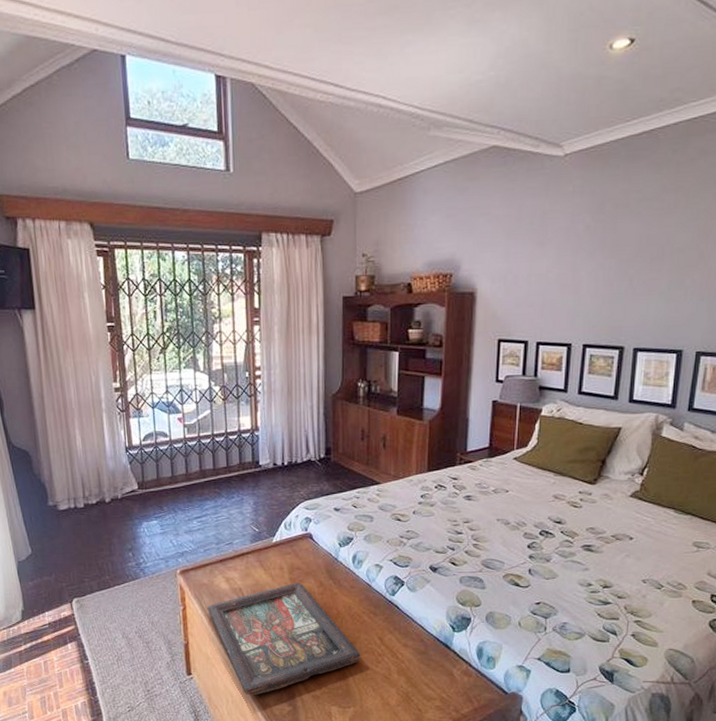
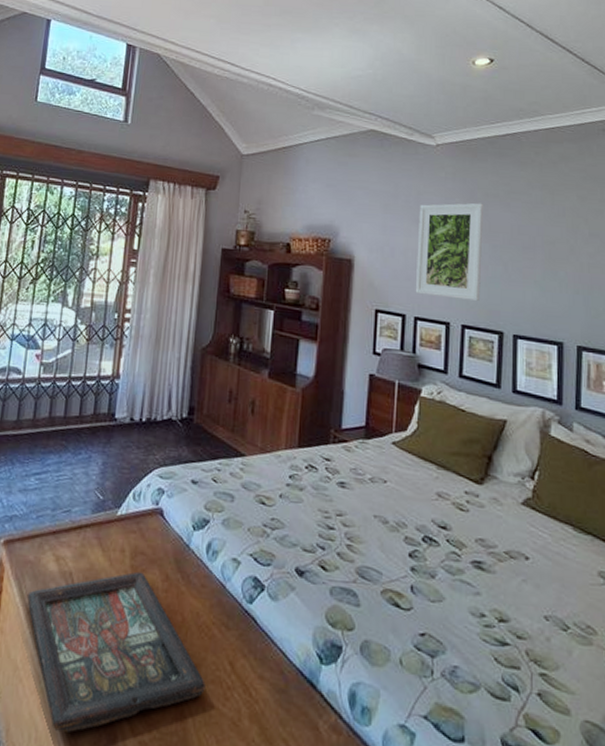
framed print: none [538,215,613,320] -> present [415,202,484,302]

